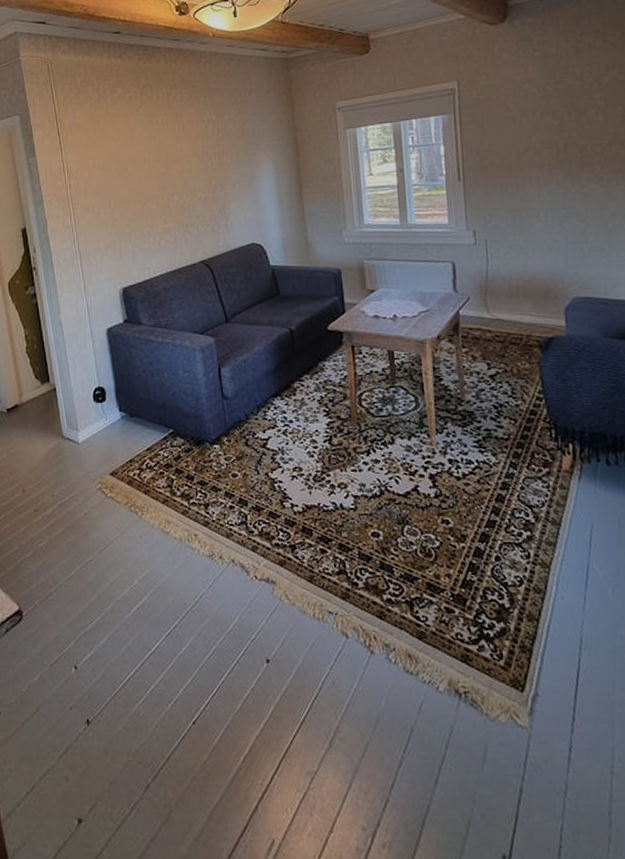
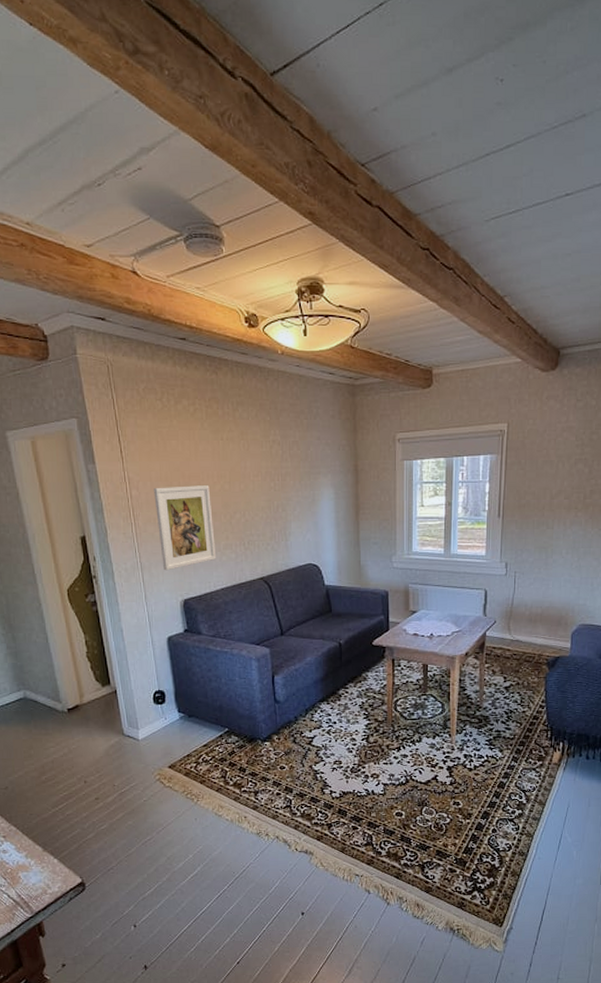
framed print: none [92,169,155,259] -> present [154,485,217,571]

